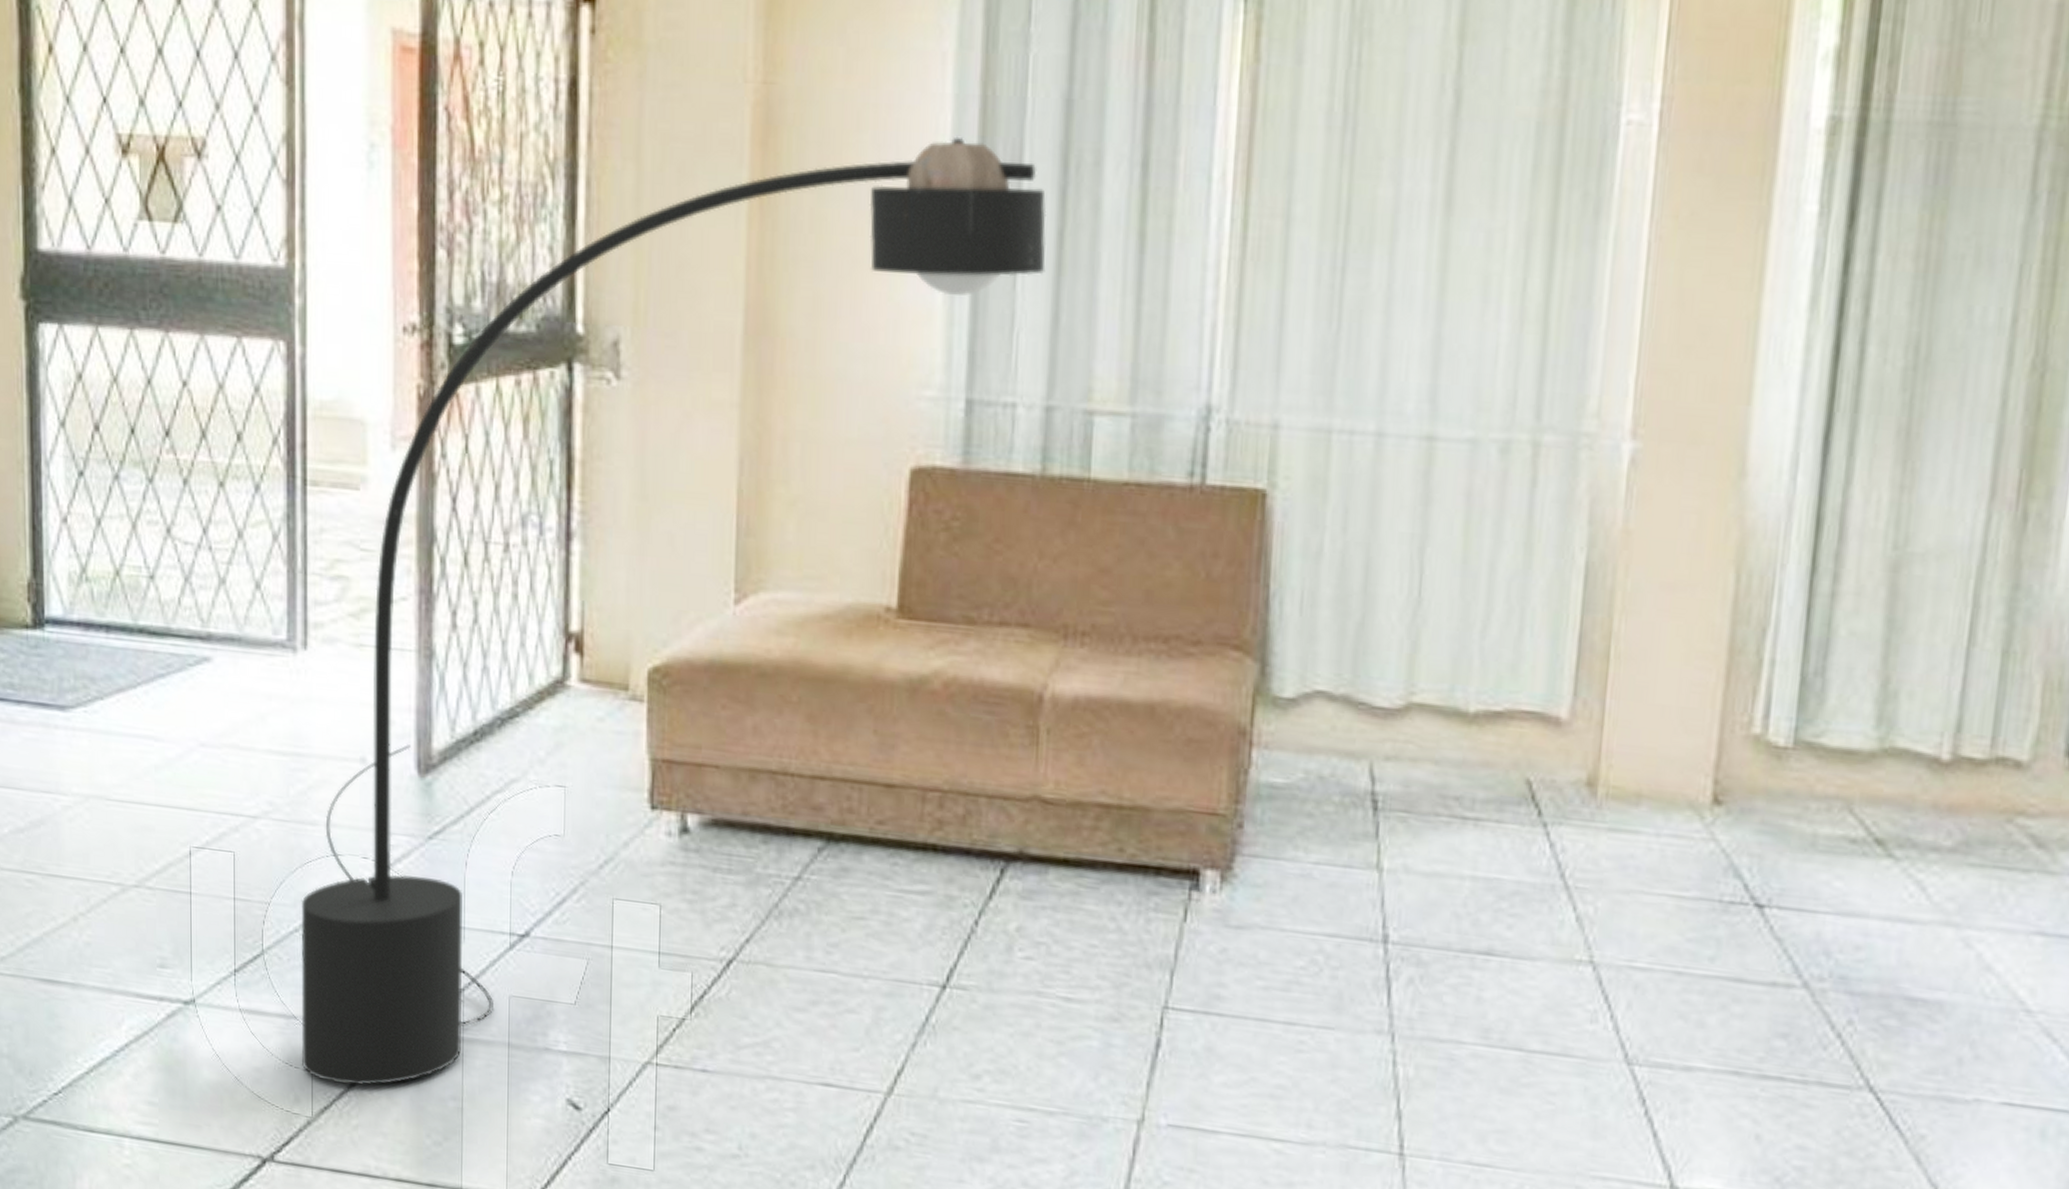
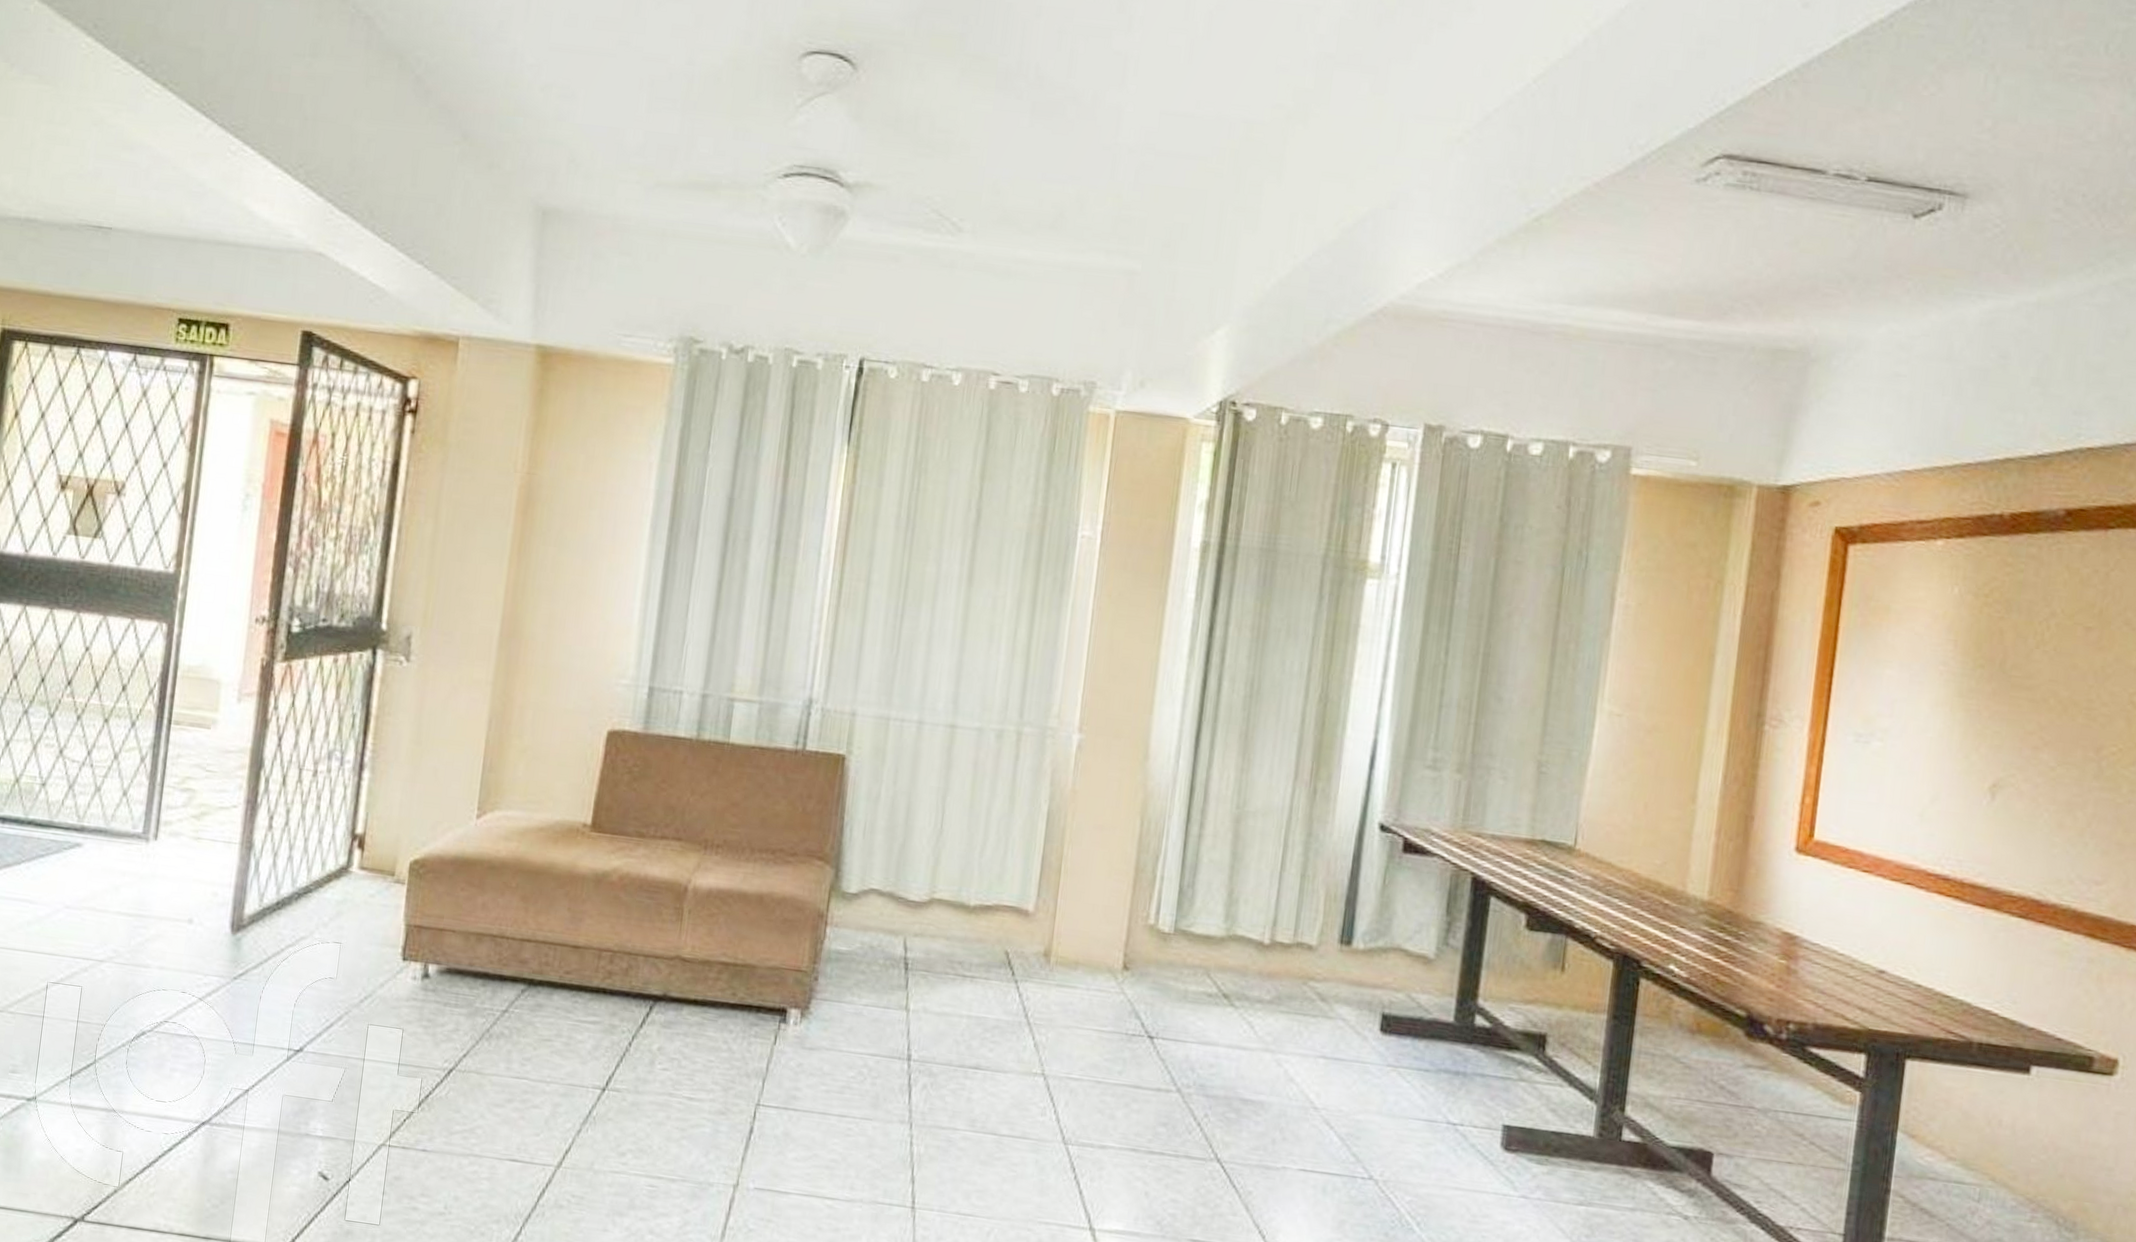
floor lamp: present [301,136,1047,1086] -> none [116,516,712,1163]

